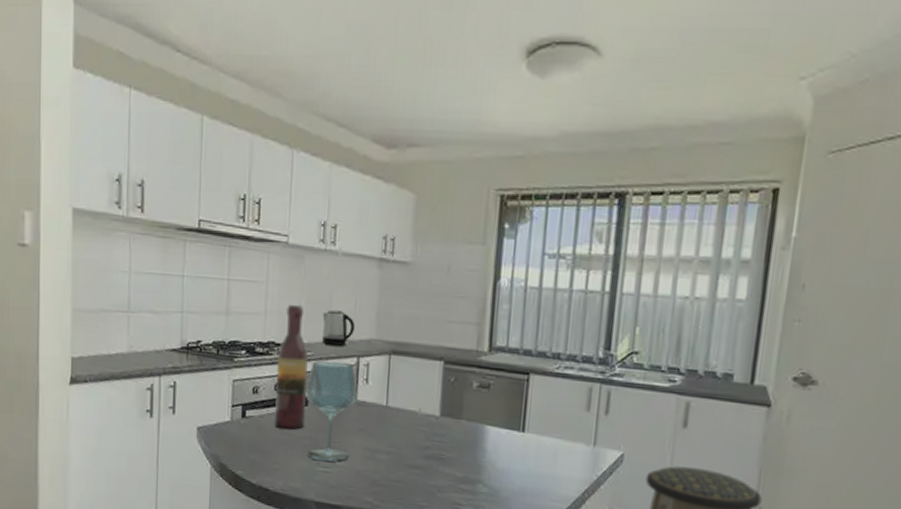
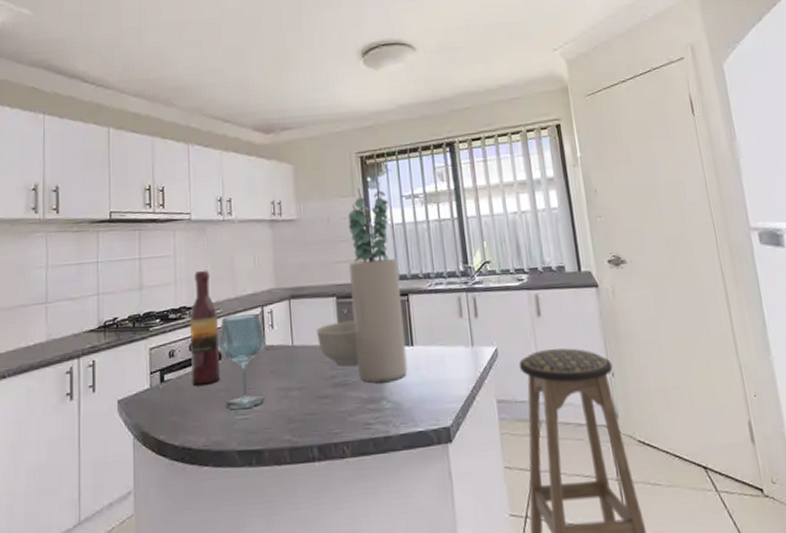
kettle: present [322,309,356,346] -> none [227,268,257,301]
bowl: none [415,389,462,442] -> present [316,320,358,367]
vase: none [456,231,527,466] -> present [348,182,408,383]

